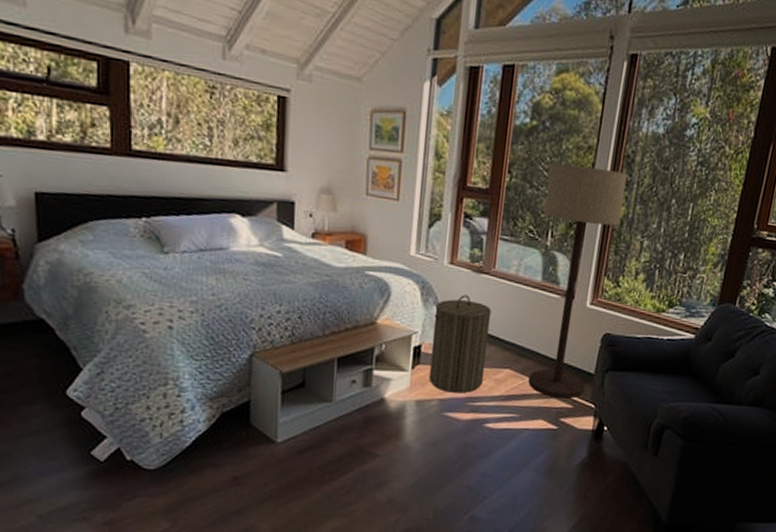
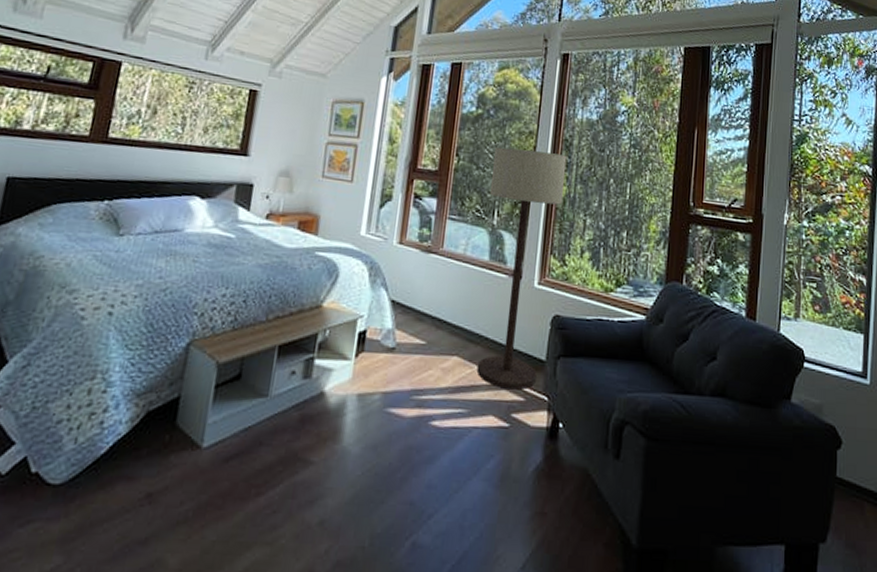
laundry hamper: present [428,294,492,394] -> none [372,275,440,385]

